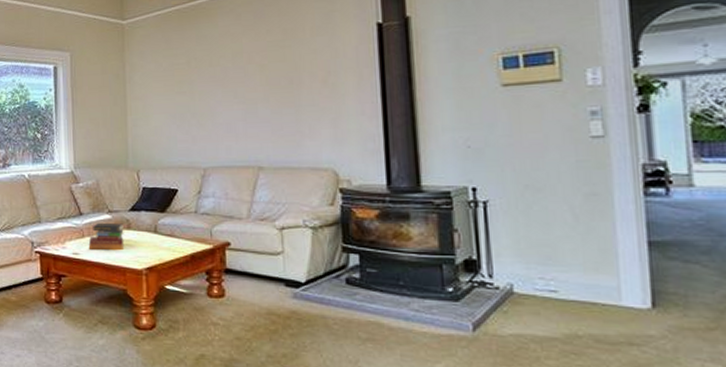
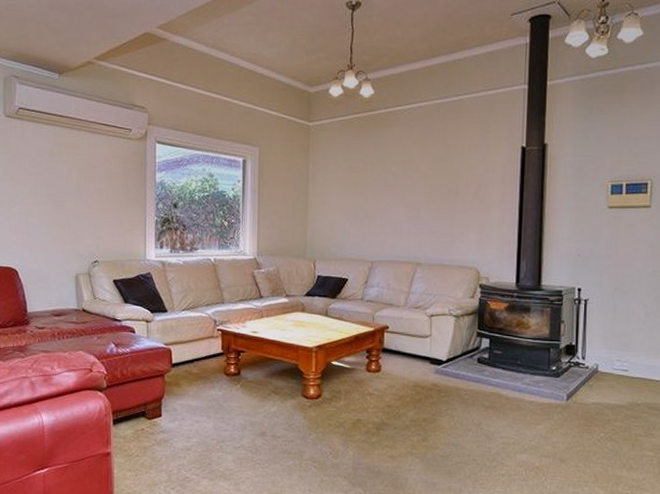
books: present [88,222,125,249] -> none [266,305,299,330]

